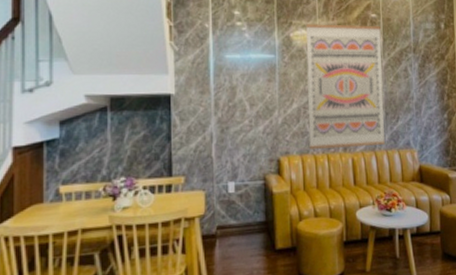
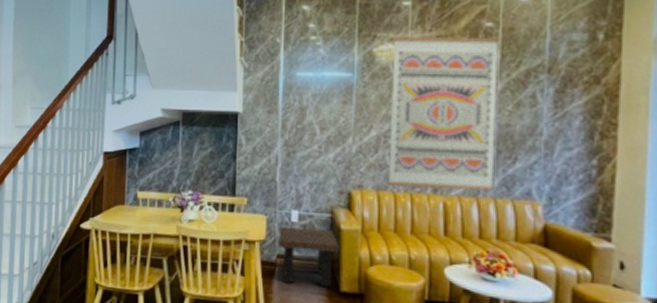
side table: none [217,195,273,253] -> present [278,226,340,288]

